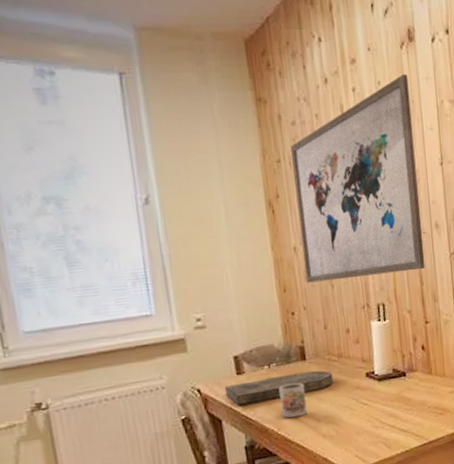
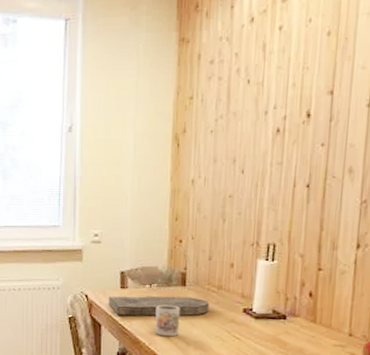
wall art: present [291,74,426,283] -> none [198,10,346,215]

